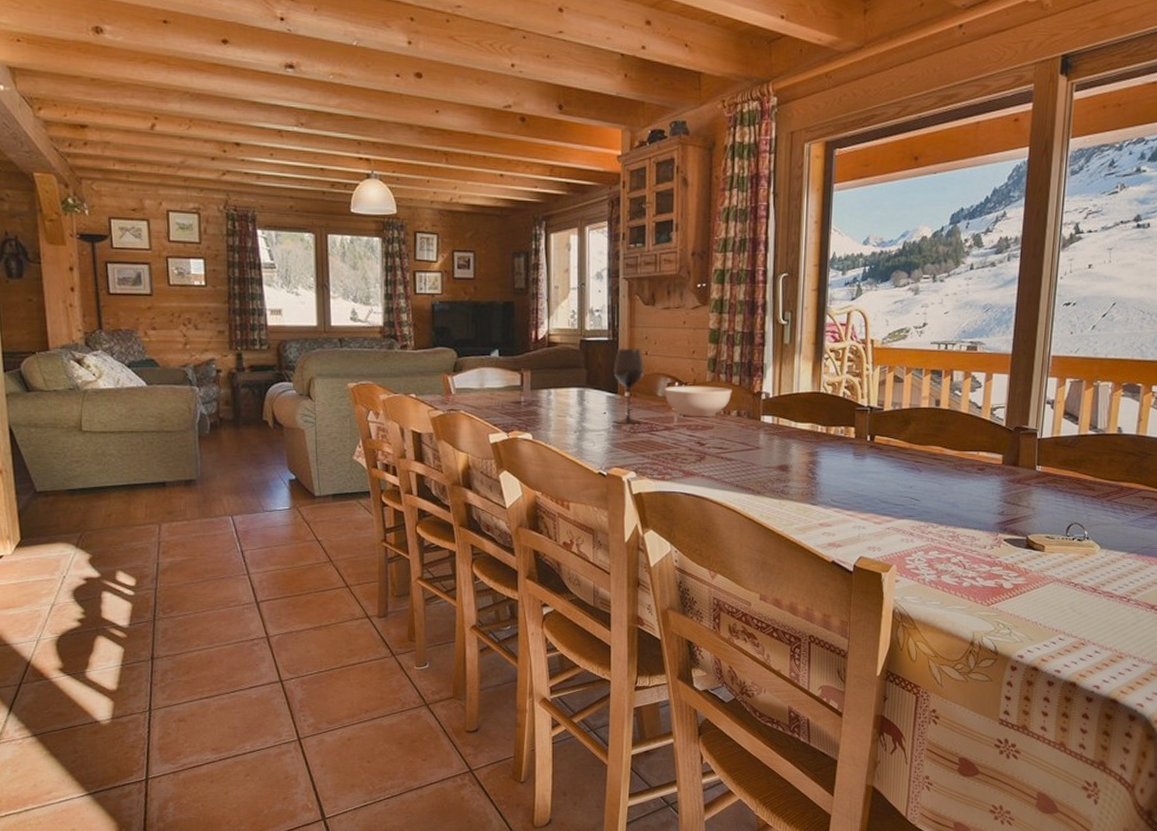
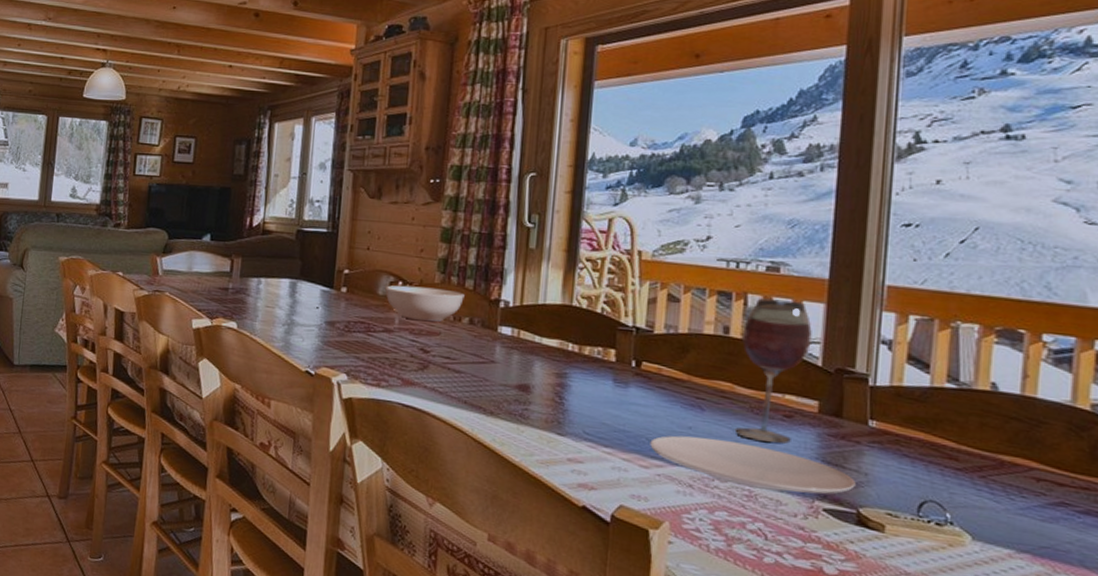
wineglass: present [613,348,645,424] -> none [327,241,365,322]
plate: none [881,493,1026,531] -> present [650,435,856,495]
wineglass: none [943,374,999,492] -> present [734,298,812,444]

